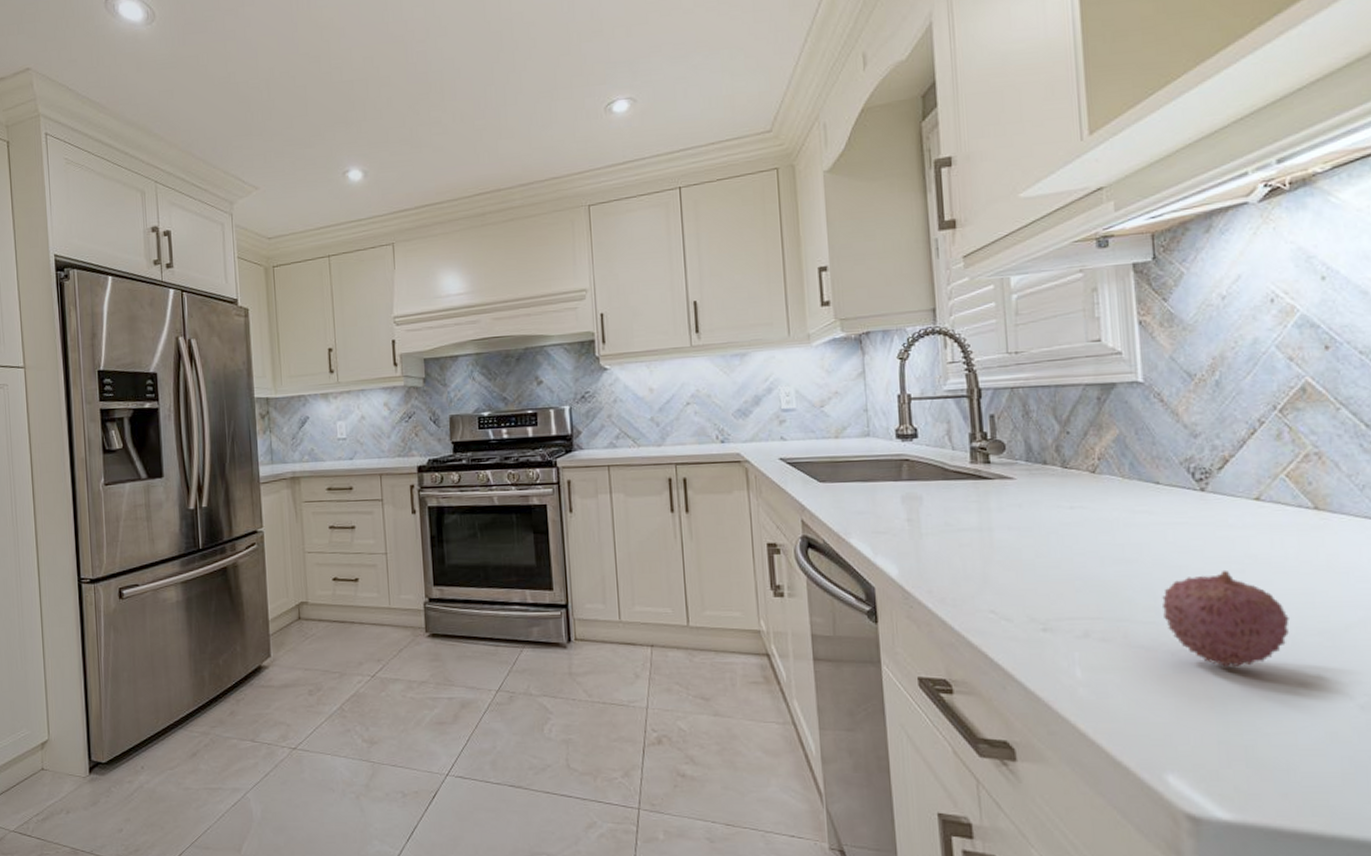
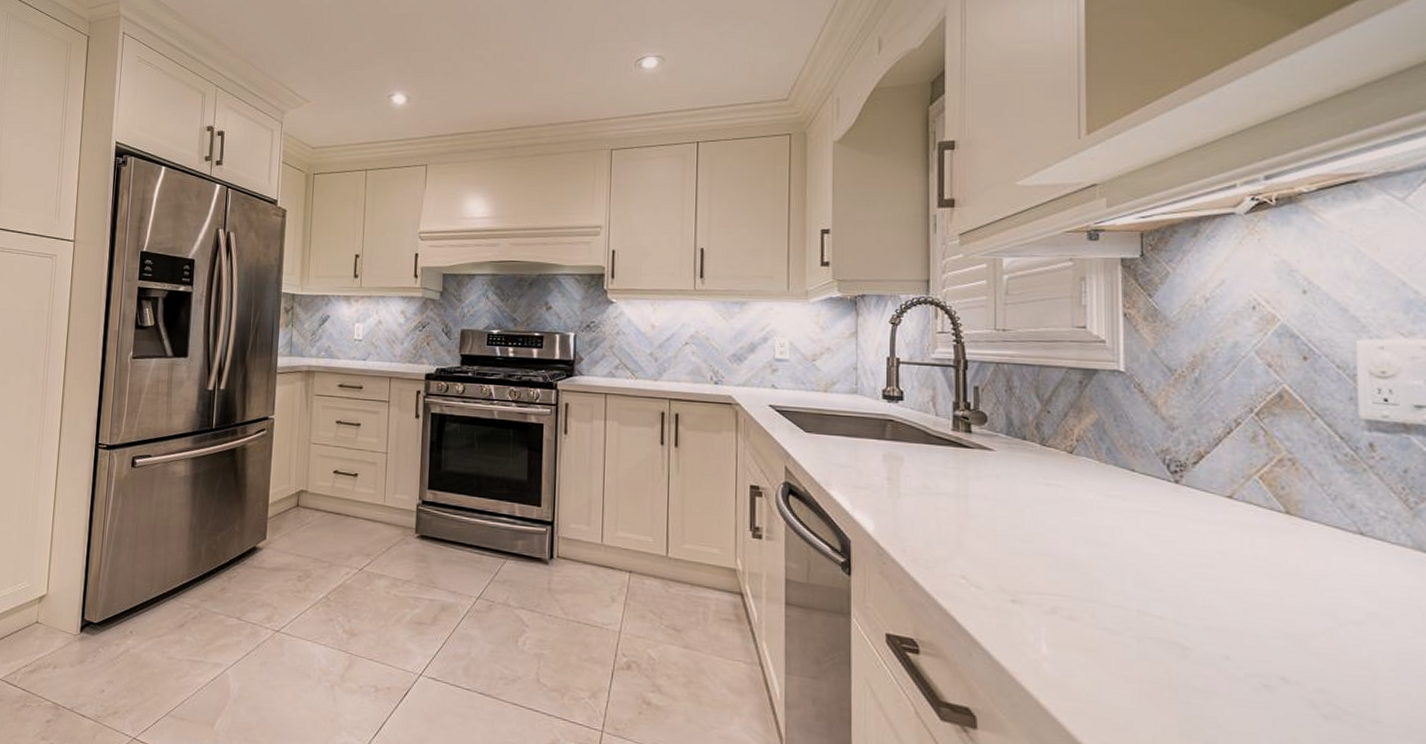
fruit: present [1161,569,1289,668] -> none [1130,562,1256,661]

